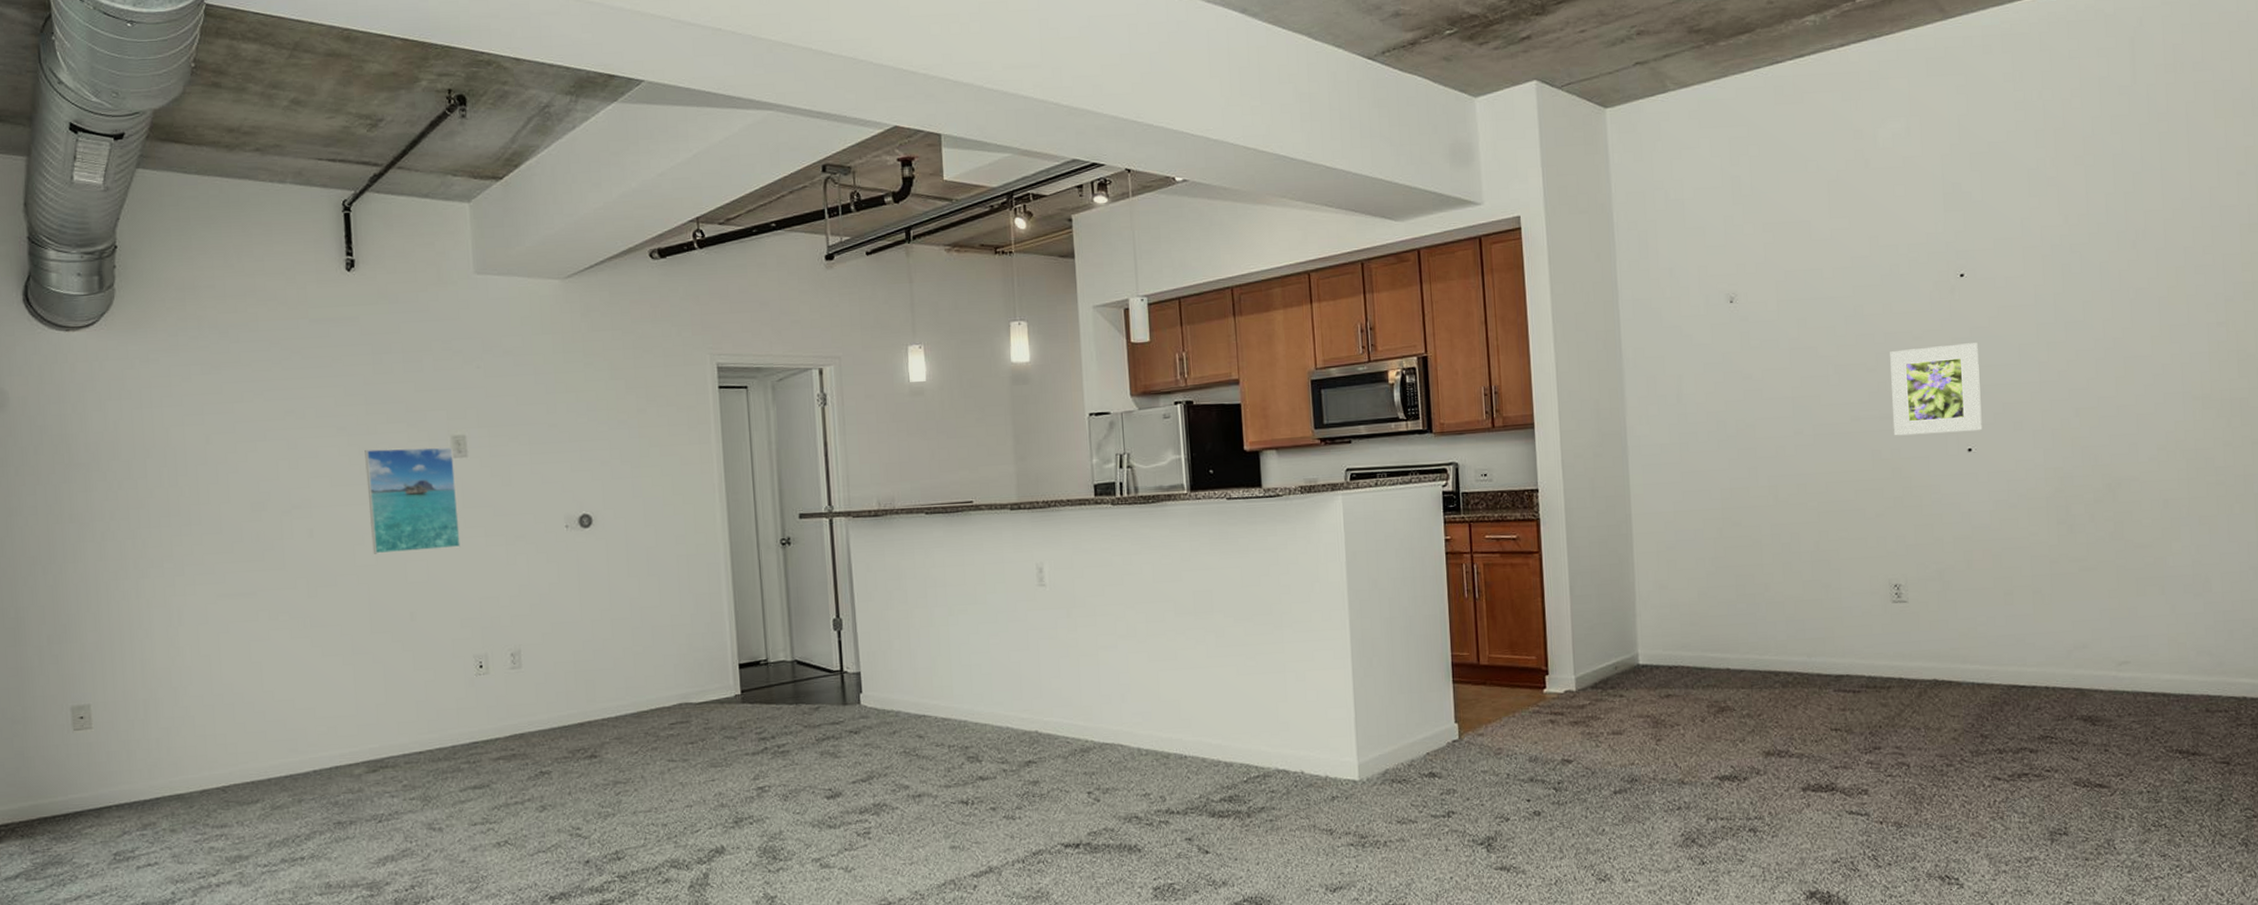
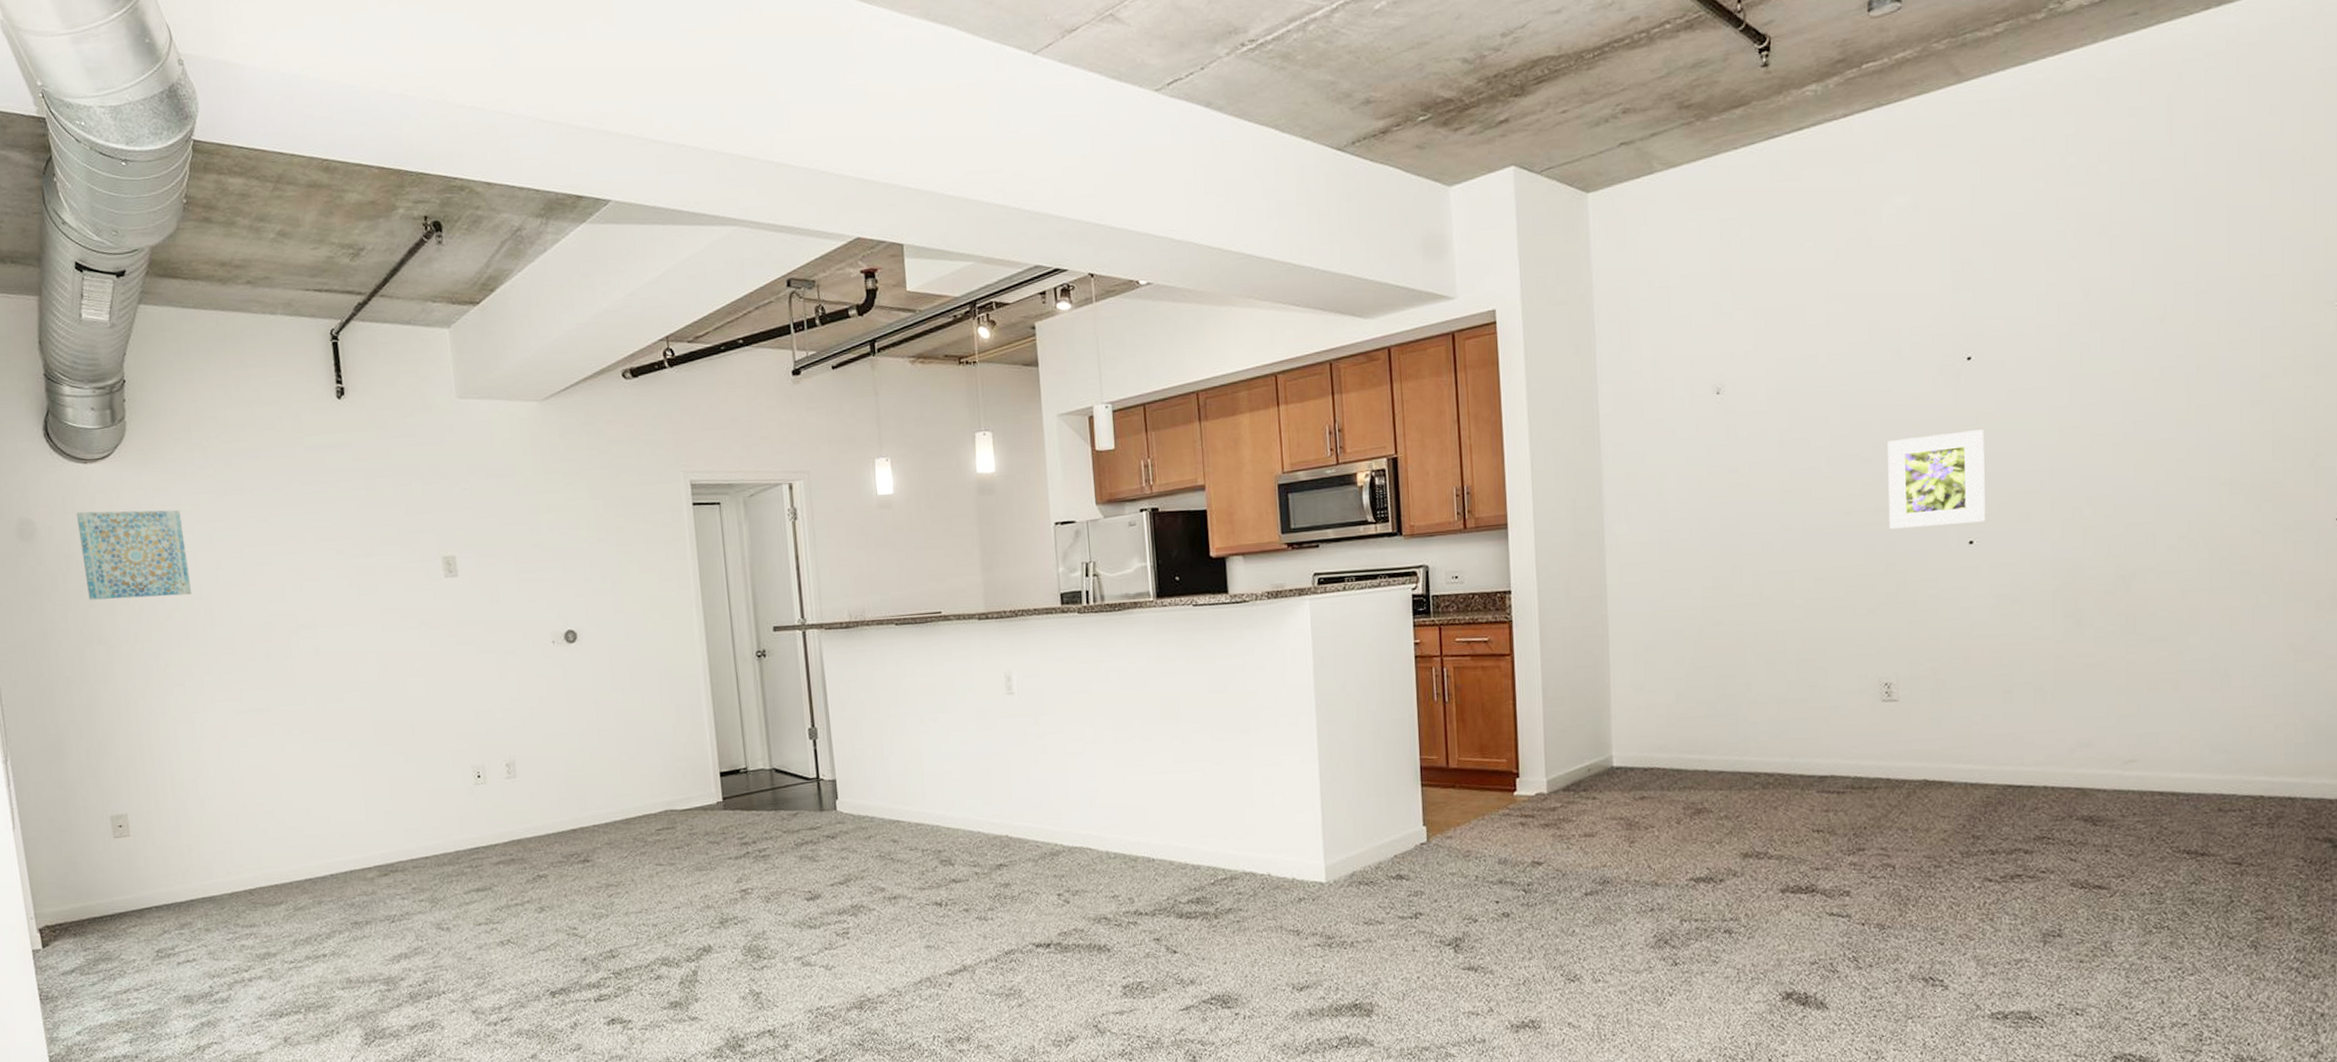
wall art: none [54,381,176,475] -> present [76,509,191,600]
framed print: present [364,446,461,554] -> none [362,567,455,671]

